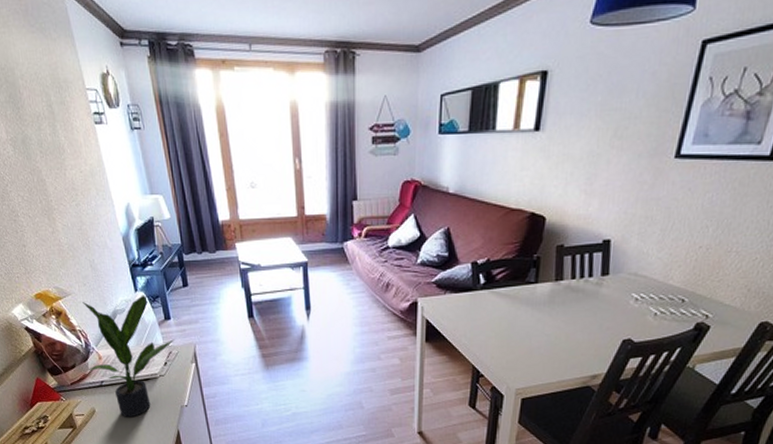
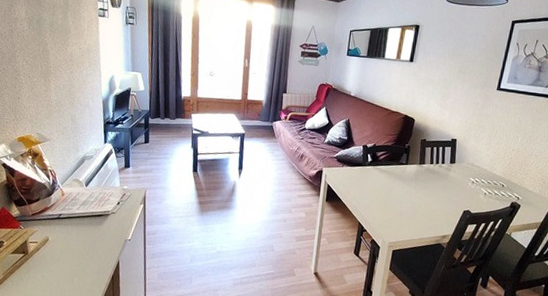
potted plant: present [82,295,175,418] -> none [50,146,130,247]

